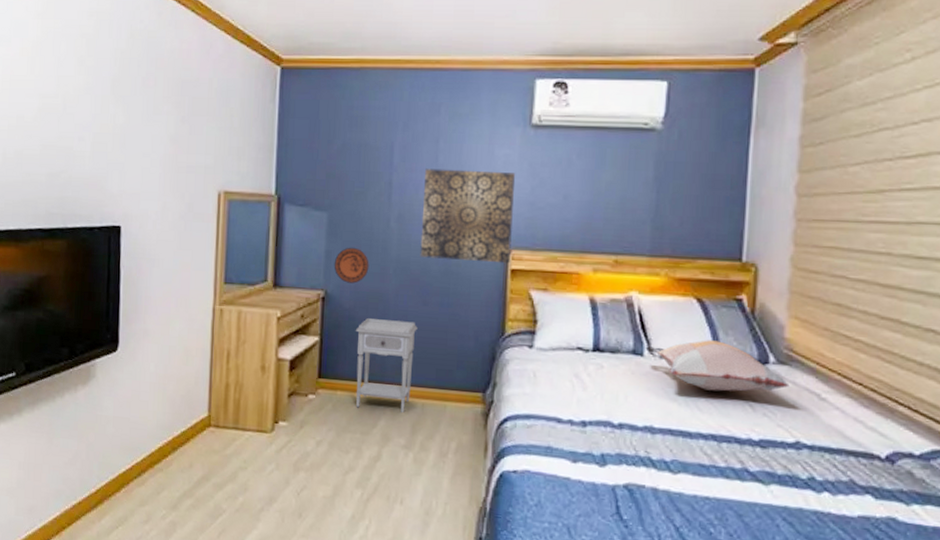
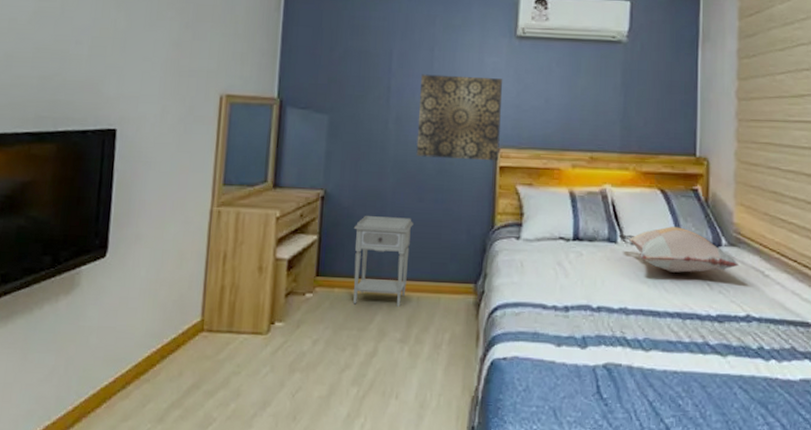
decorative plate: present [334,247,369,284] -> none [333,147,368,183]

